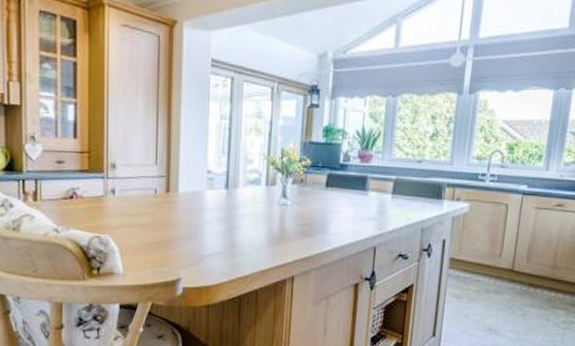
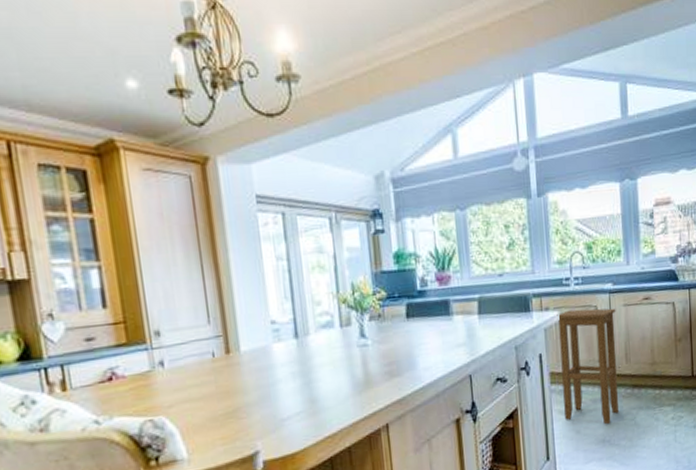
stool: none [457,204,527,316] -> present [557,308,619,425]

